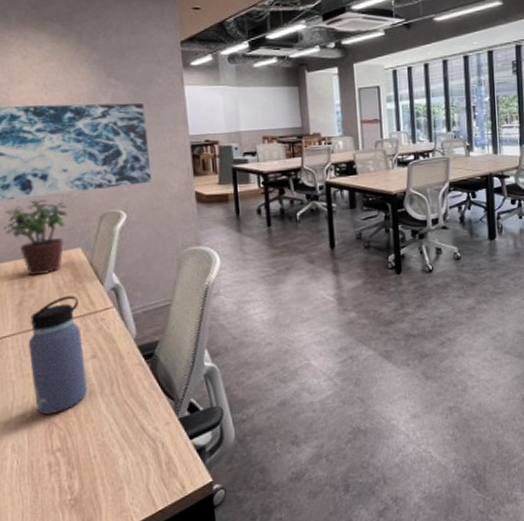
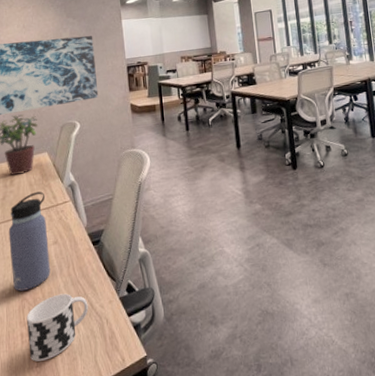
cup: none [56,415,139,494] -> present [27,293,89,362]

